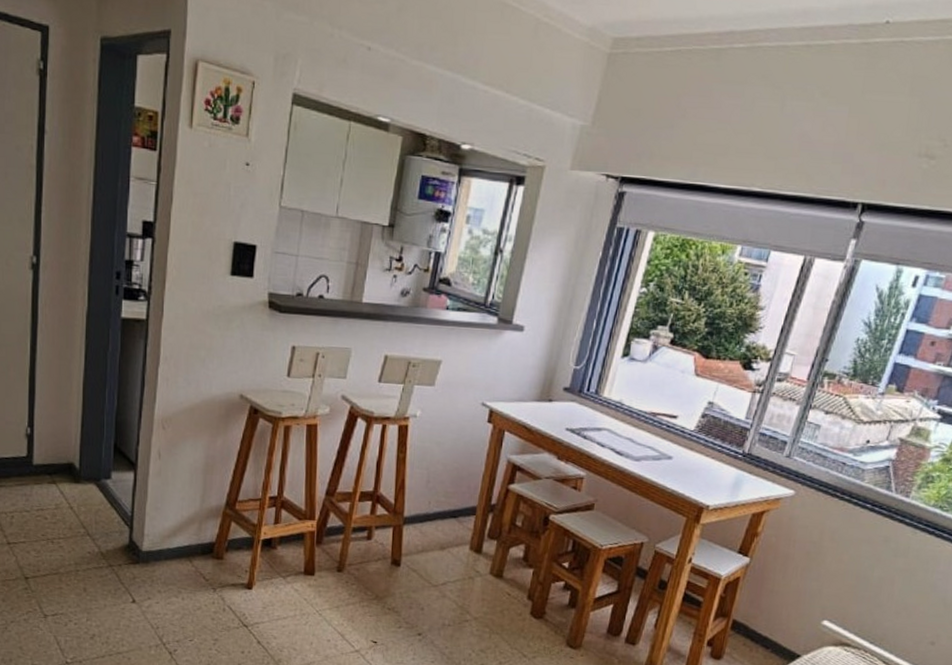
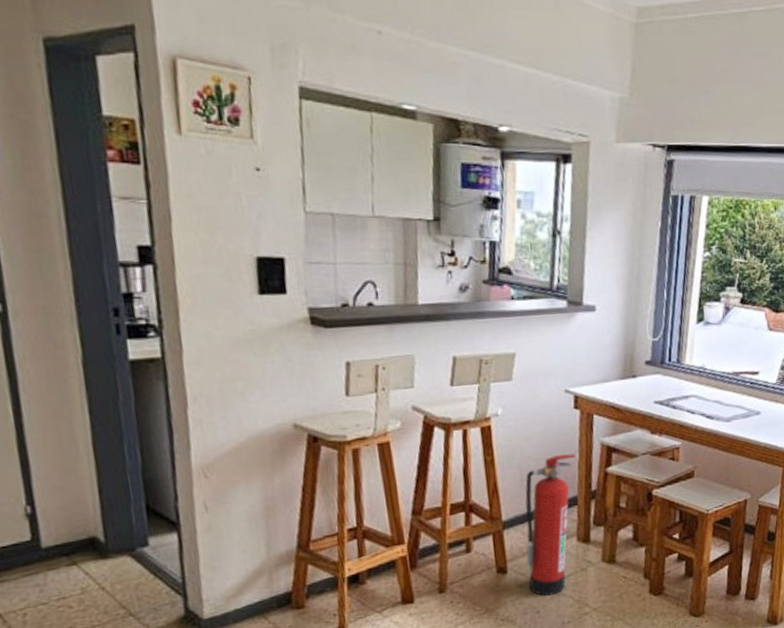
fire extinguisher: none [418,464,482,596] -> present [525,454,576,596]

